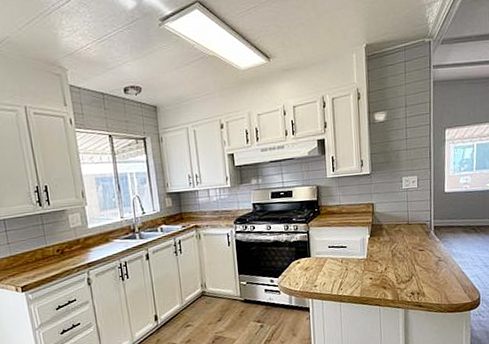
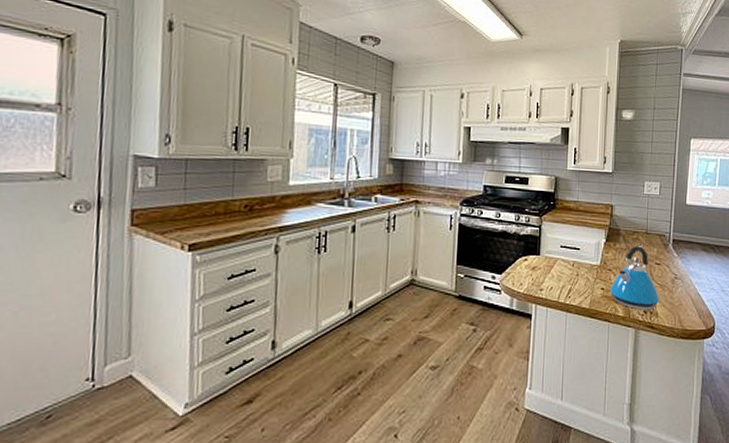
kettle: none [377,236,426,293] -> present [609,246,660,310]

